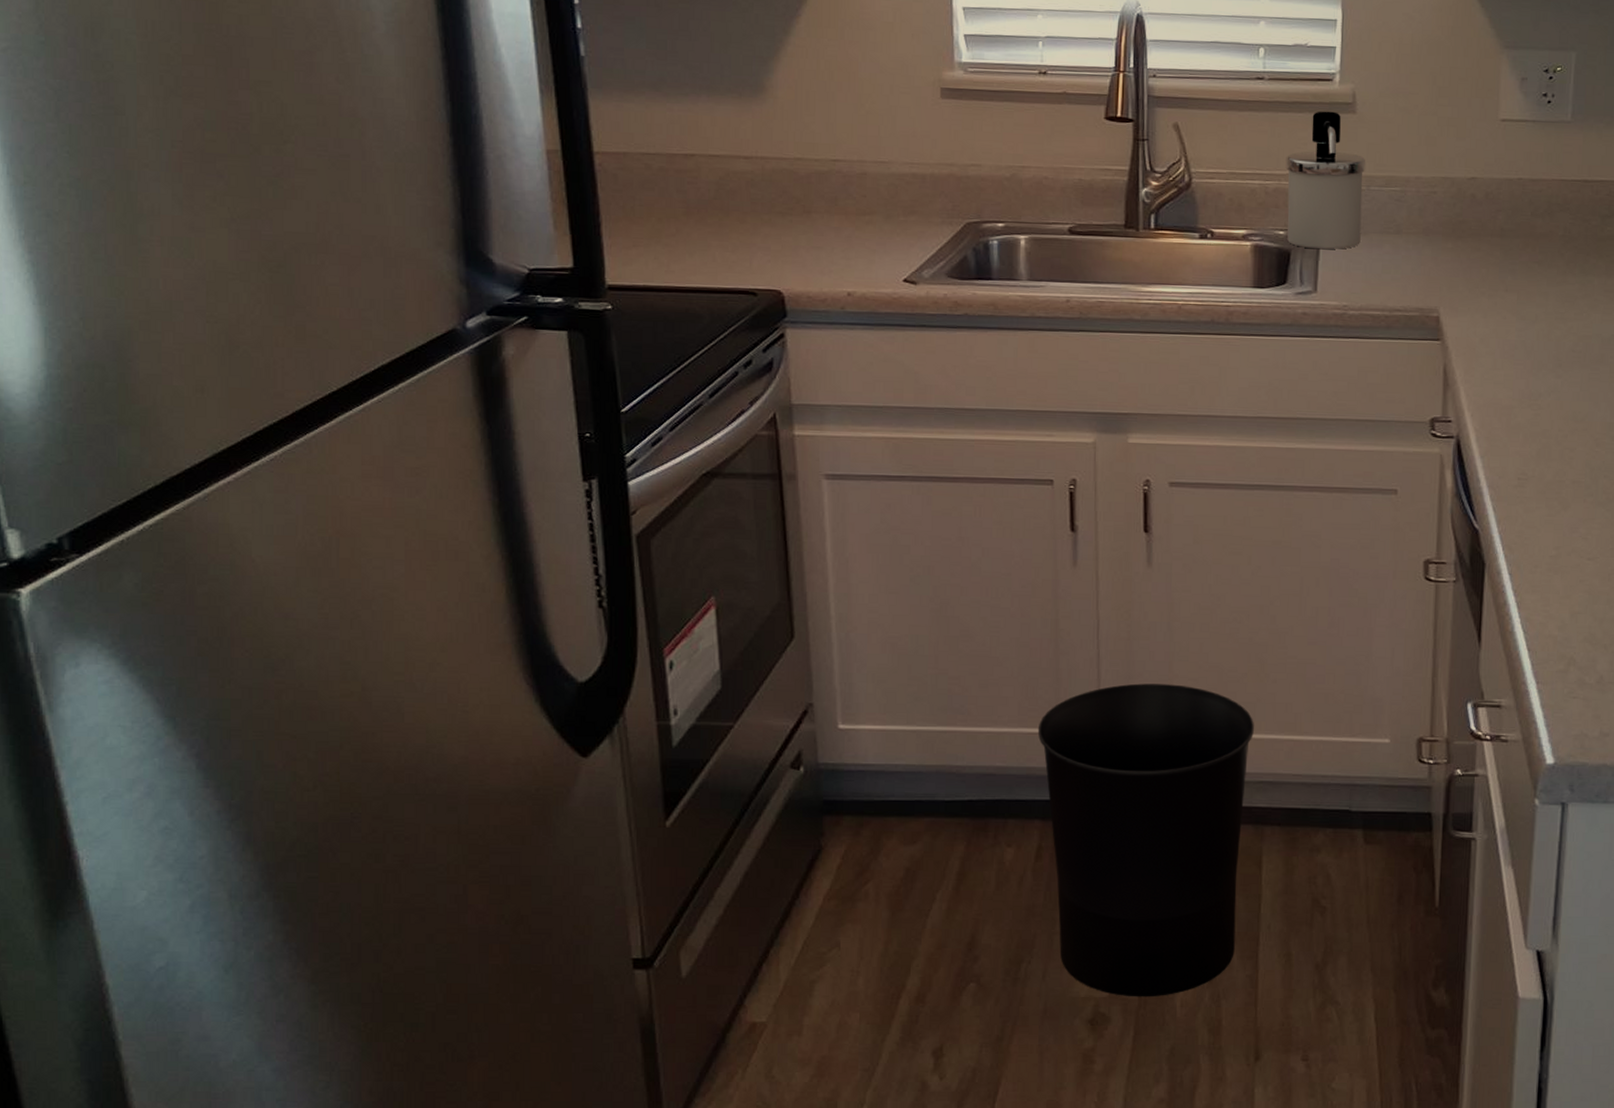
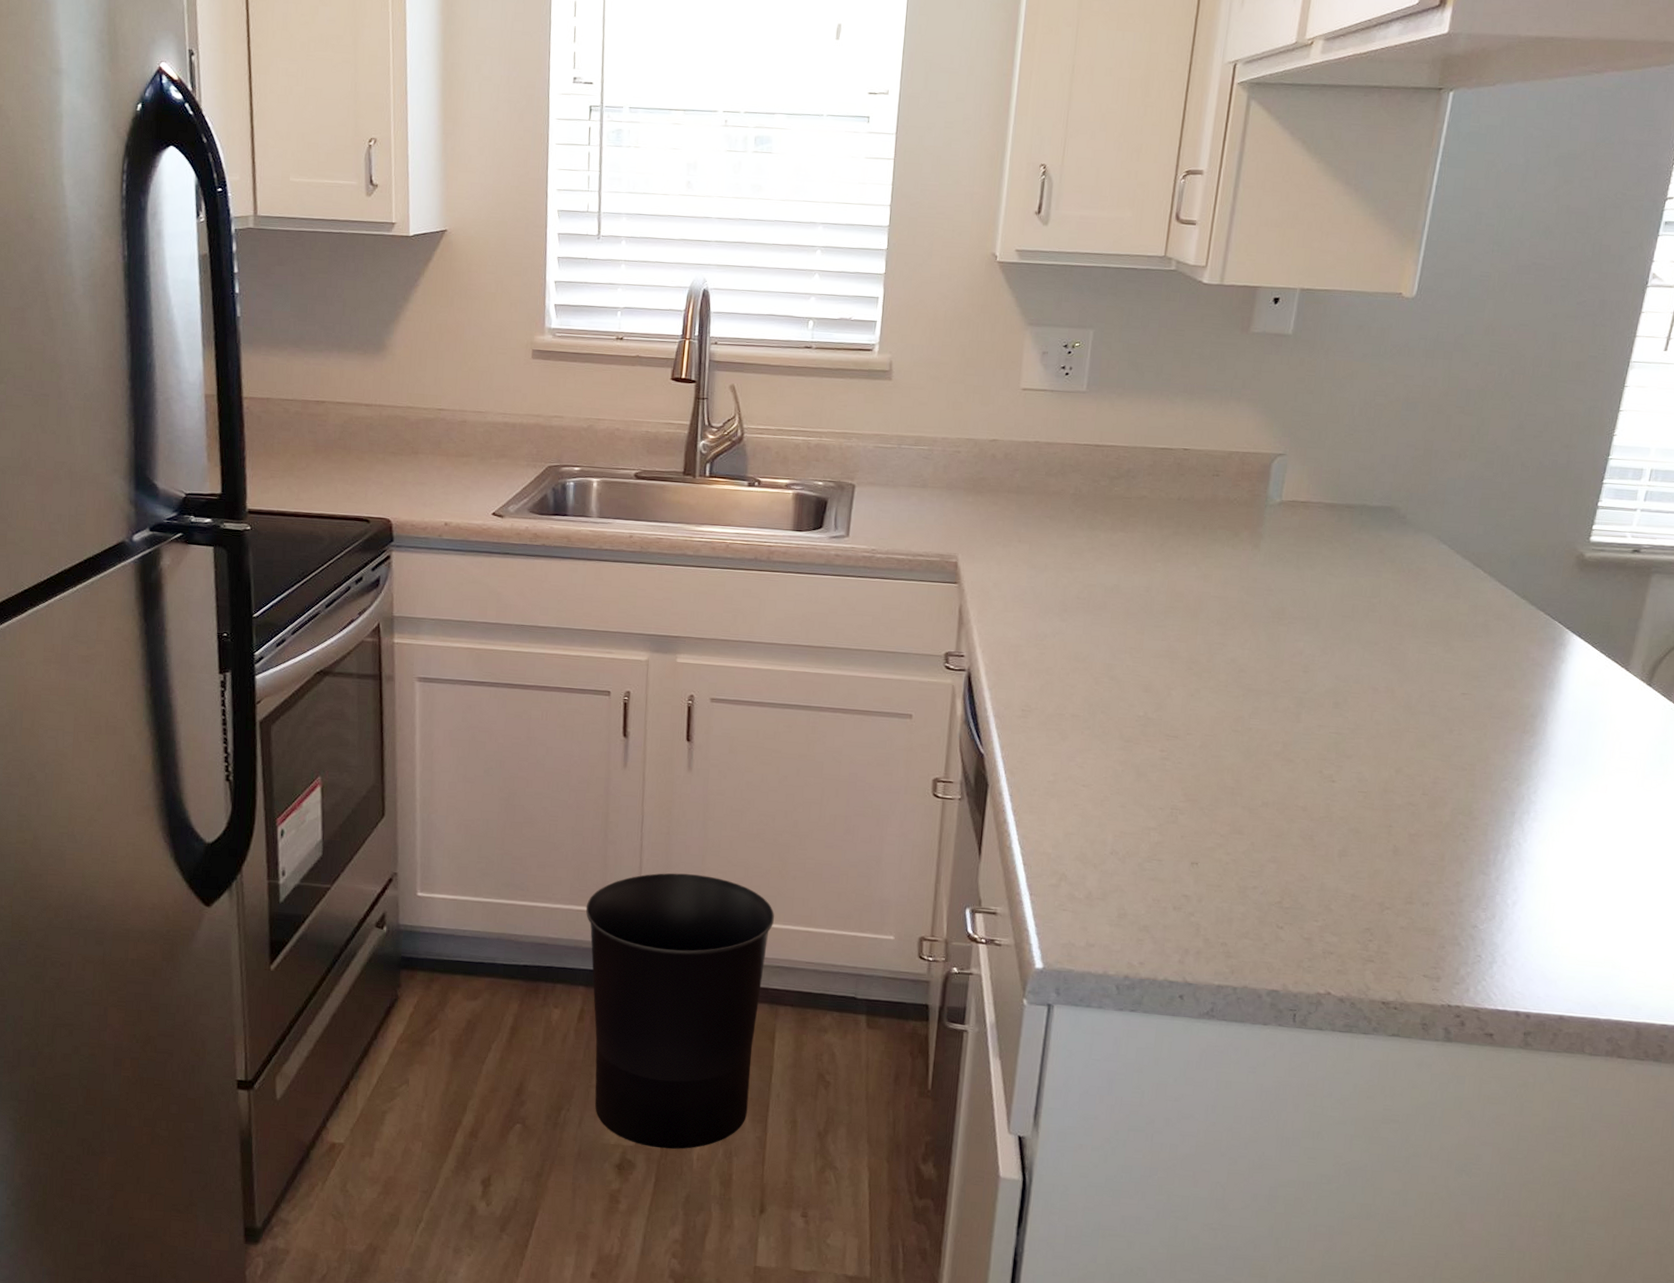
soap dispenser: present [1285,111,1366,250] -> none [825,377,899,500]

